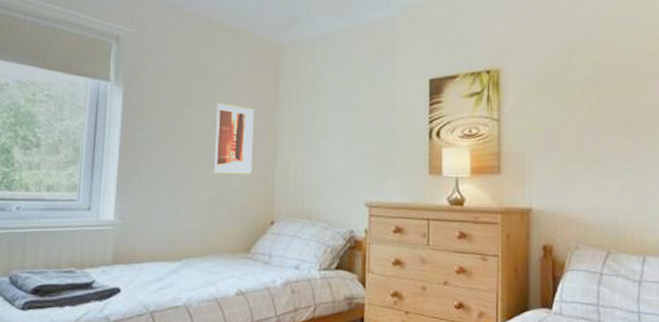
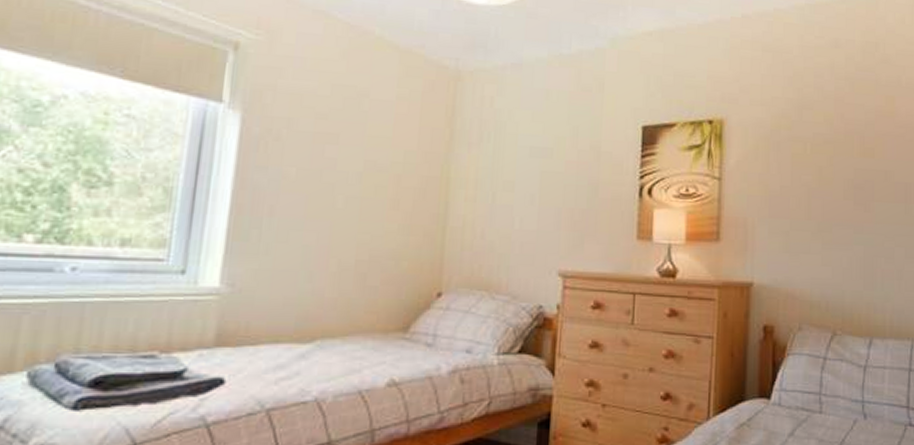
wall art: present [213,102,255,175] -> none [363,138,423,234]

